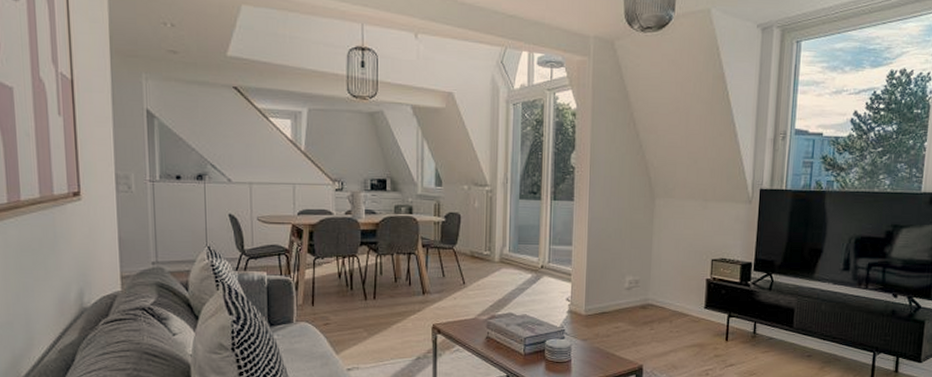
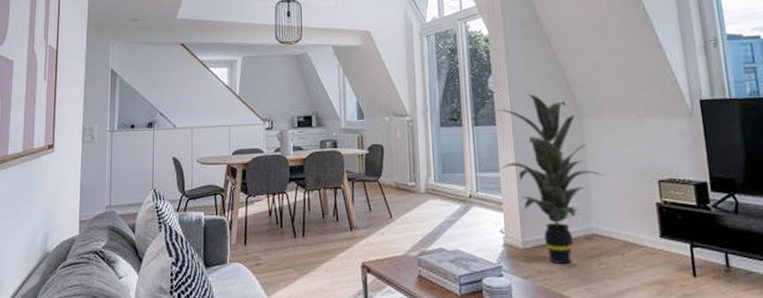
indoor plant: none [573,173,668,329] -> present [495,94,607,264]

